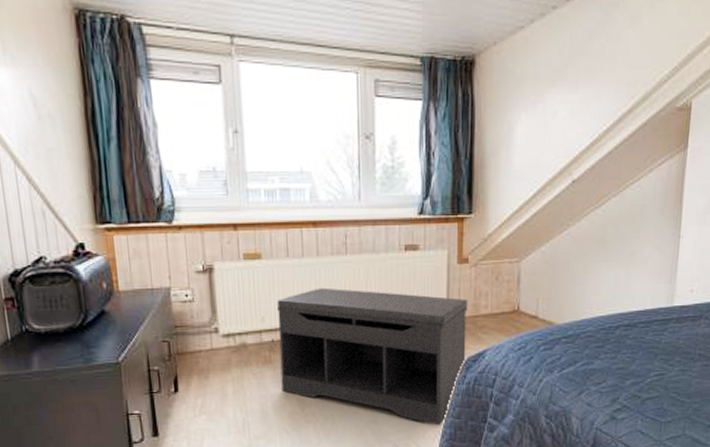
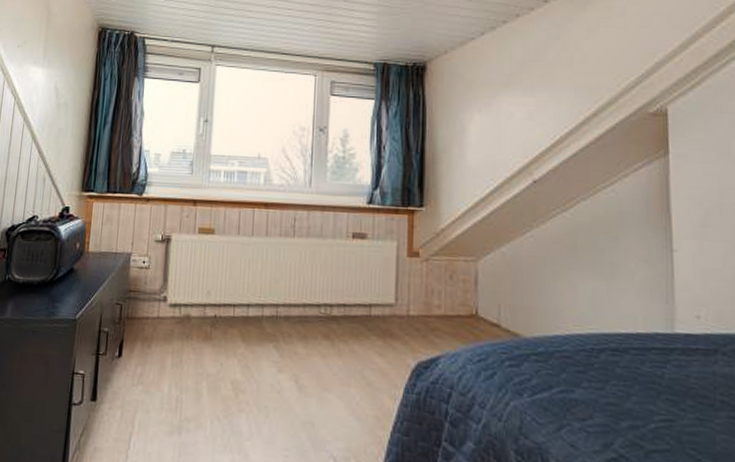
bench: present [276,287,468,426] -> none [218,267,419,441]

